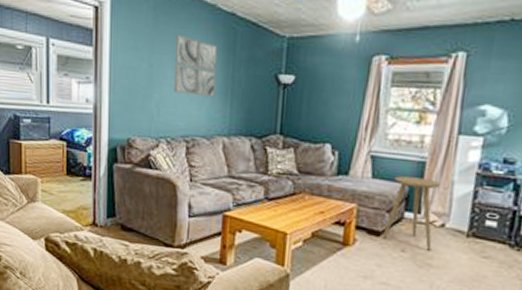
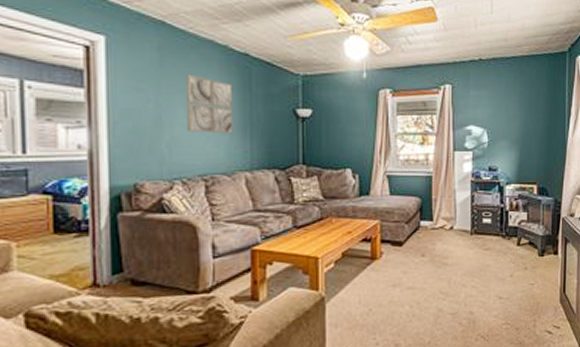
side table: present [382,176,441,251] -> none [405,190,445,252]

